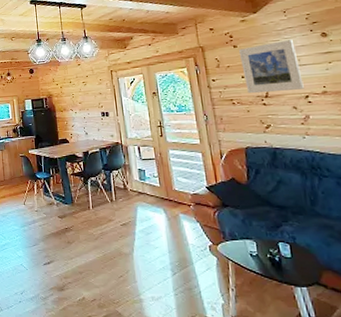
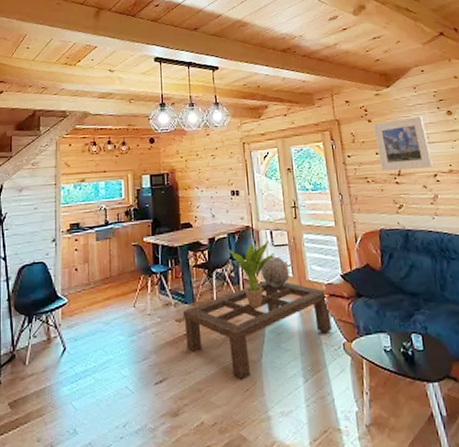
coffee table: none [64,188,198,268] -> present [183,280,332,380]
potted plant: none [100,154,142,211] -> present [228,240,274,309]
decorative sphere: none [130,168,157,194] -> present [260,256,290,287]

